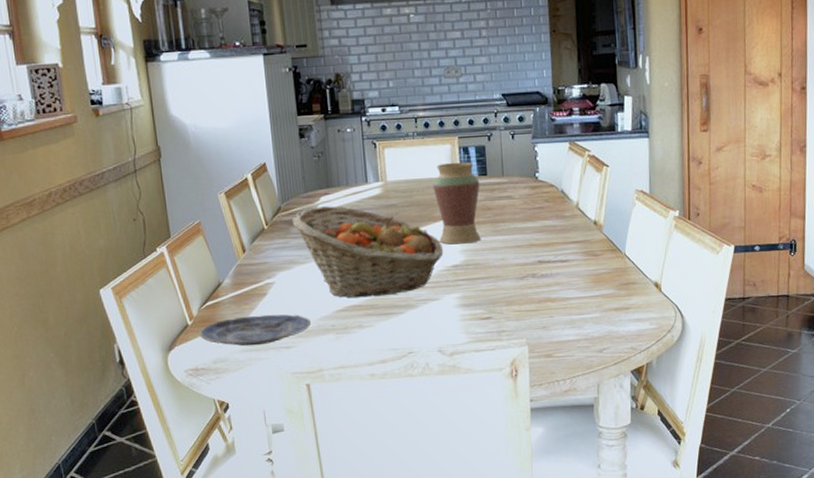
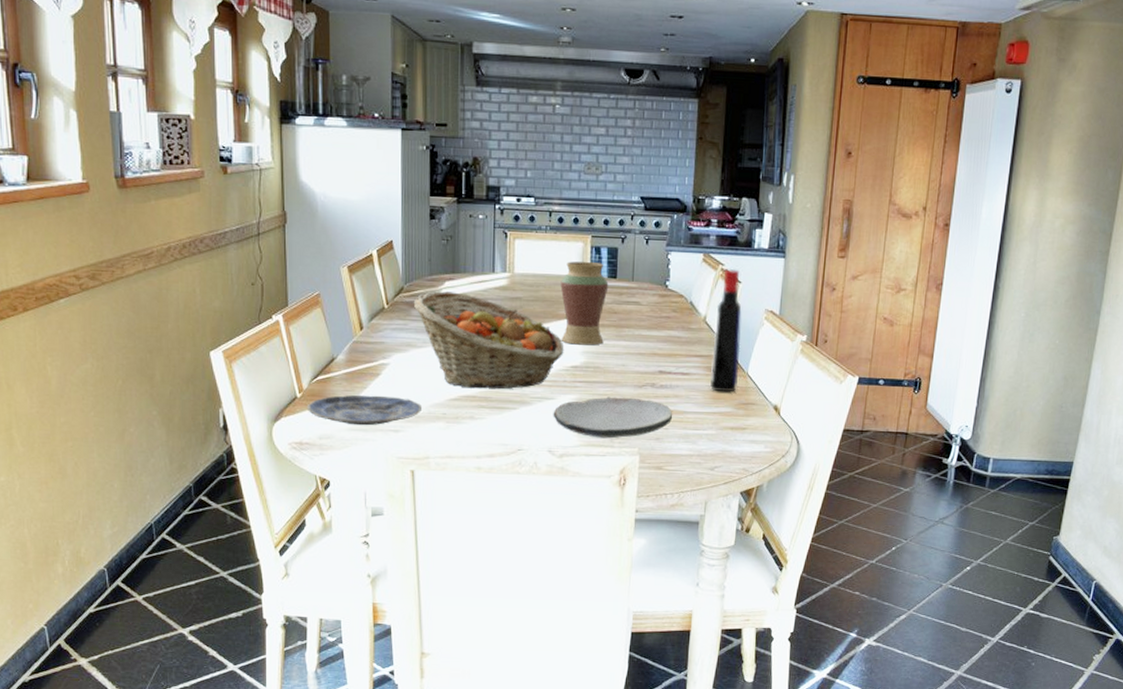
plate: none [439,289,556,333] -> present [553,397,672,439]
liquor bottle: none [587,154,616,275] -> present [710,269,742,392]

